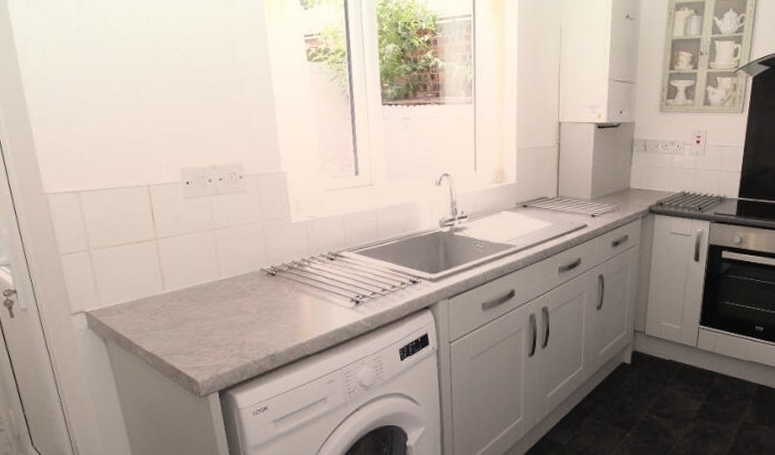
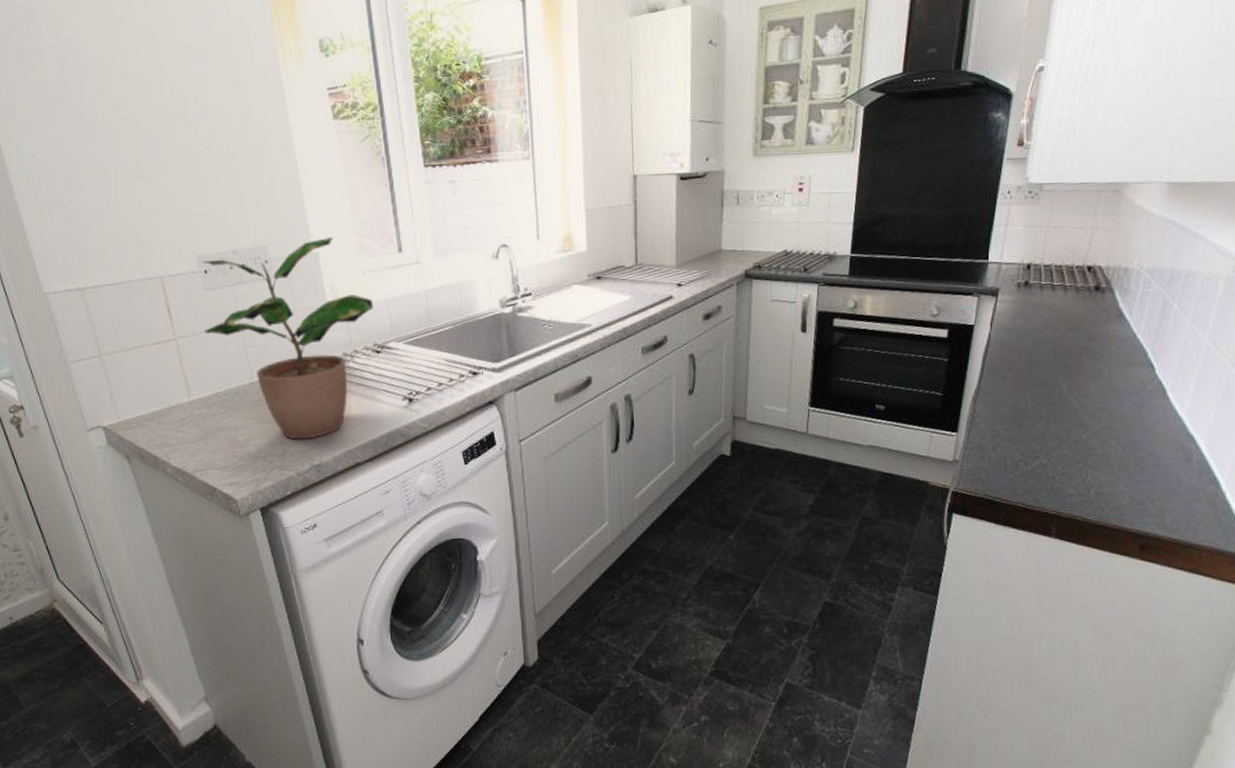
potted plant: none [182,159,331,332] -> present [201,236,374,440]

